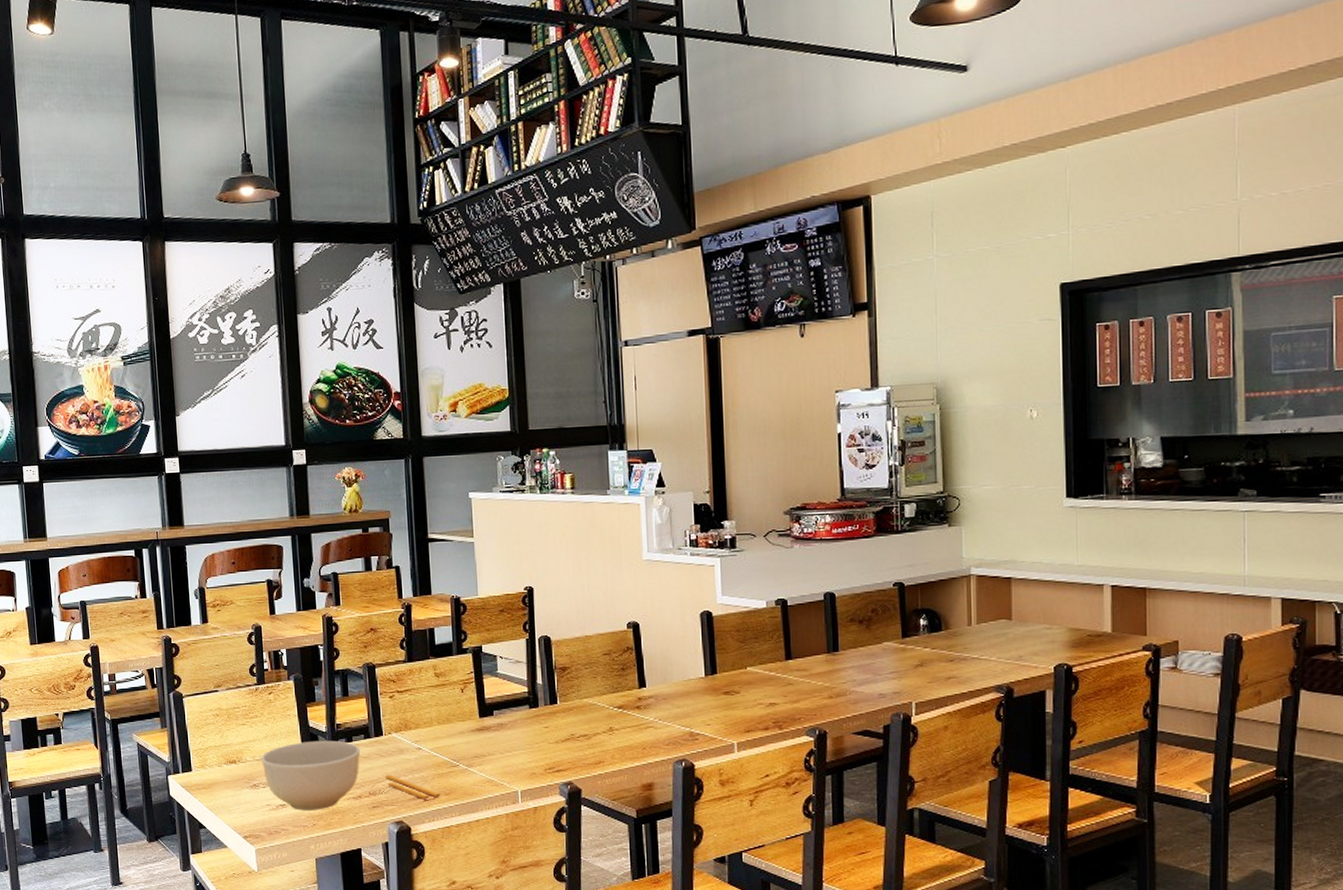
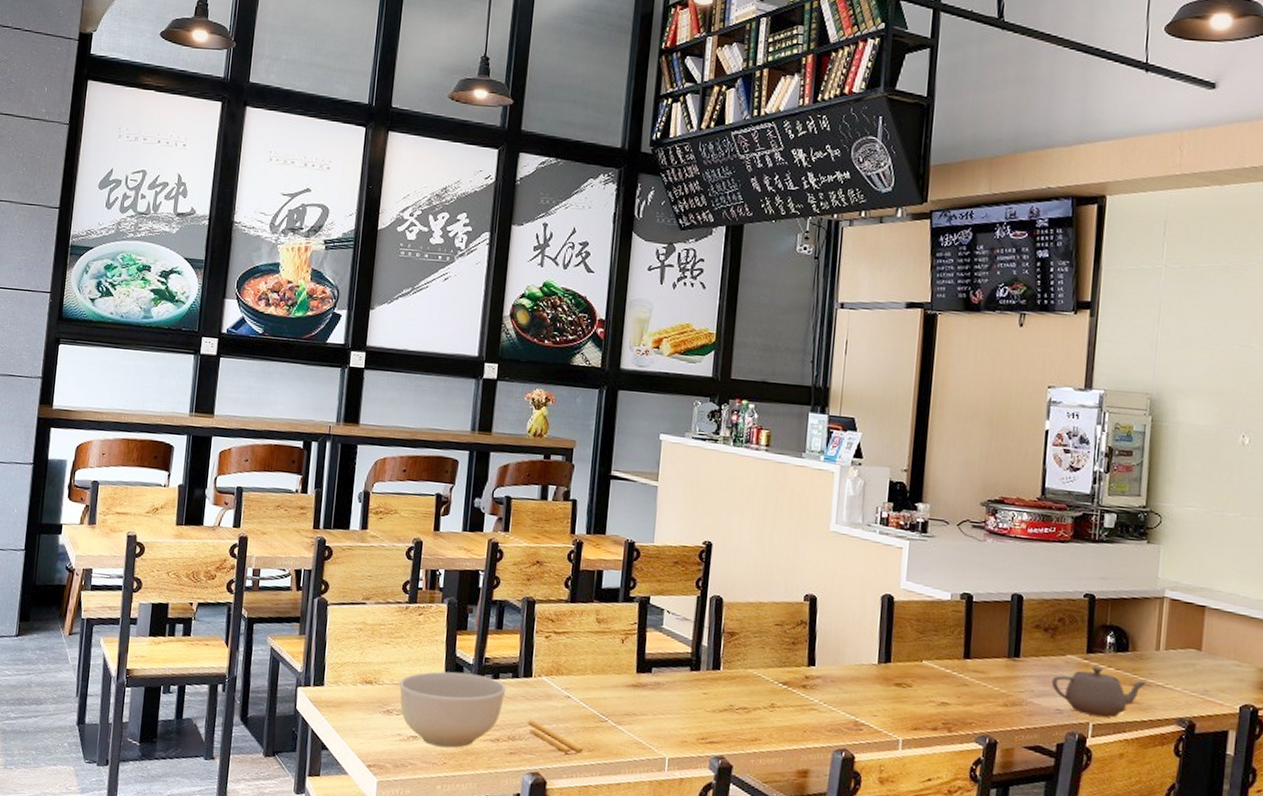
teapot: none [871,649,964,695] -> present [1051,666,1148,718]

